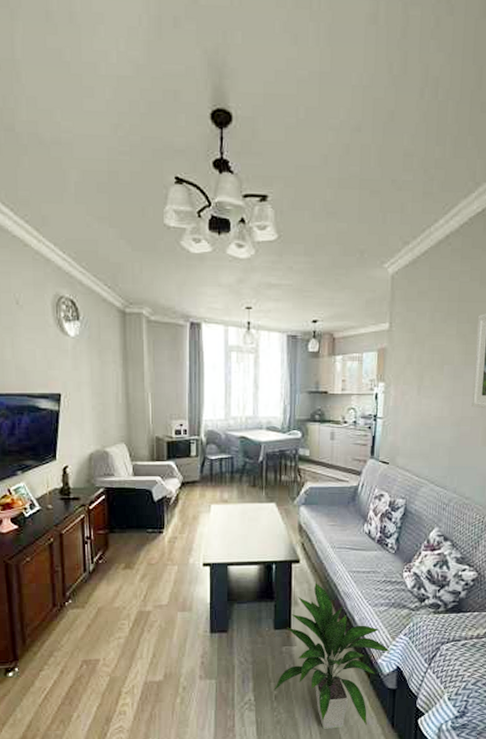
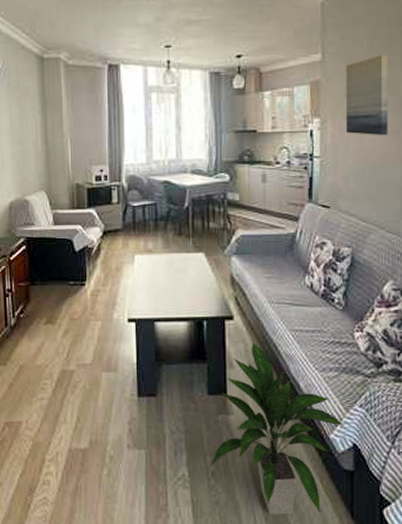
wall art: none [406,327,447,401] -> present [345,55,389,136]

